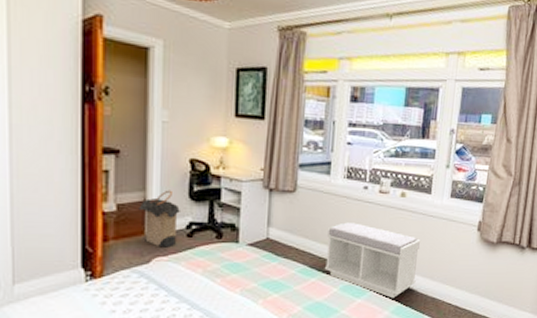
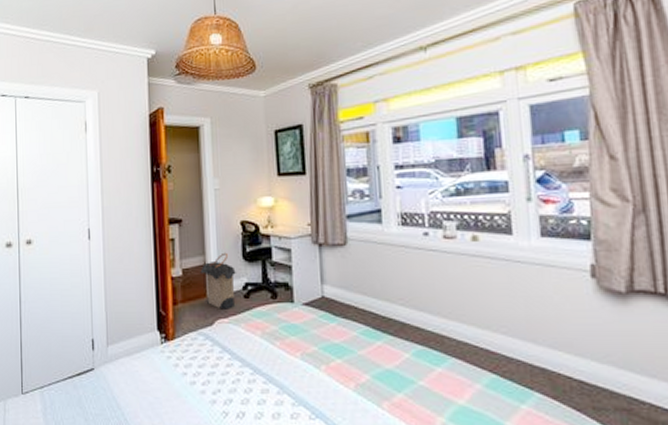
bench: present [324,222,421,299] -> none [387,275,513,368]

